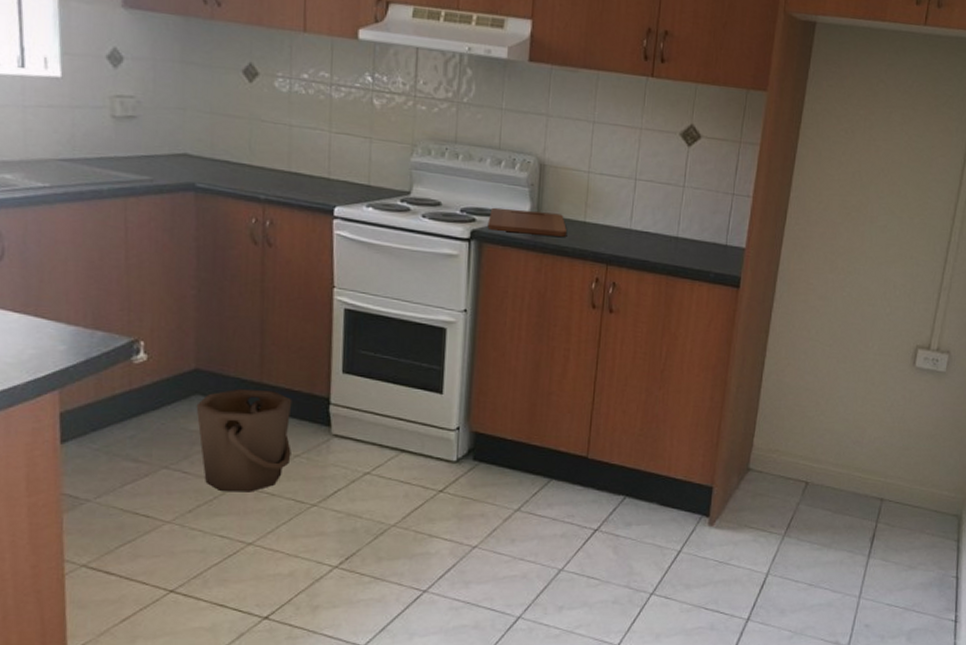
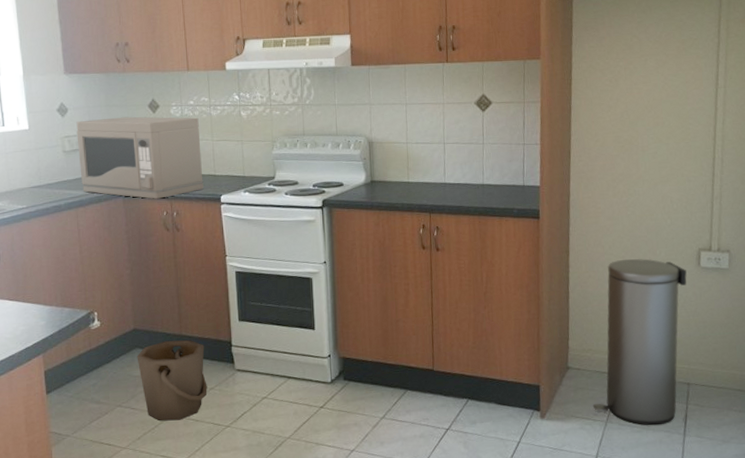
microwave: none [133,77,313,200] -> present [76,116,204,199]
cutting board: present [487,207,567,237] -> none [334,178,395,199]
pedal bin: none [770,348,899,543] -> present [592,258,687,425]

